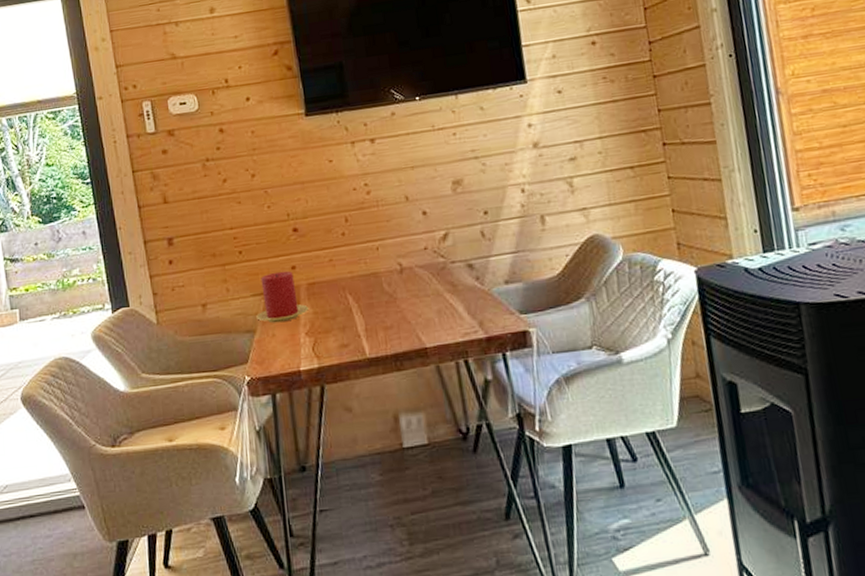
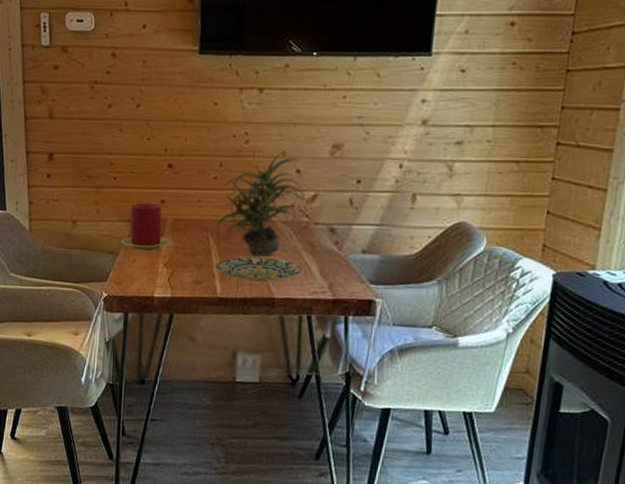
potted plant: none [351,196,446,307] -> present [216,152,312,256]
plate: none [358,304,452,335] -> present [214,256,305,282]

